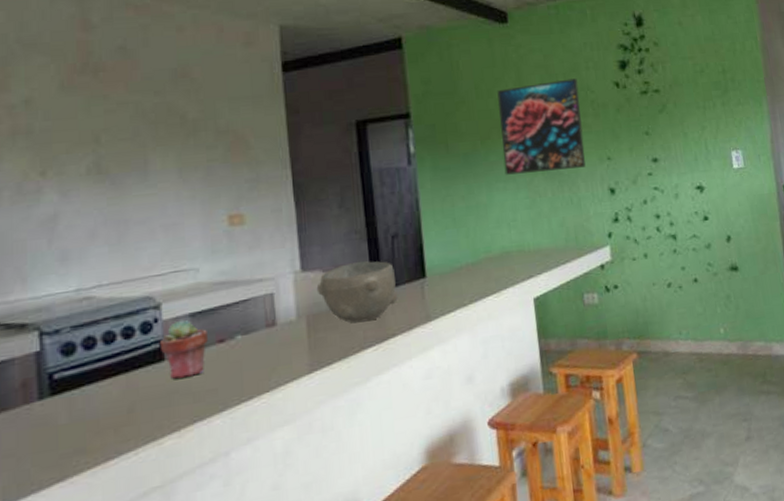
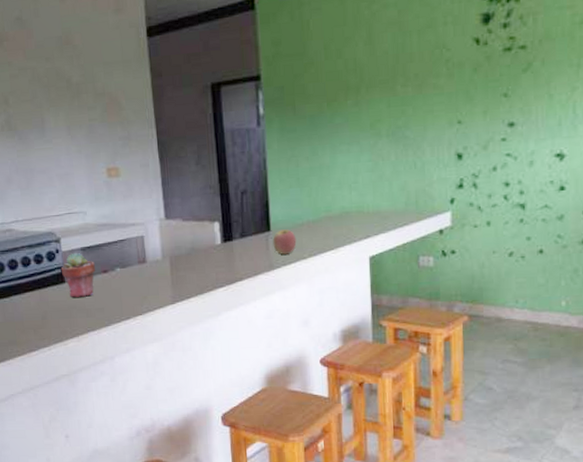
bowl: present [316,261,398,323] -> none [177,213,246,266]
apple: none [428,274,456,303] -> present [272,229,297,255]
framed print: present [497,78,586,175] -> none [346,35,434,138]

